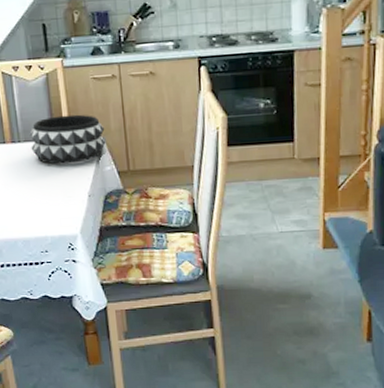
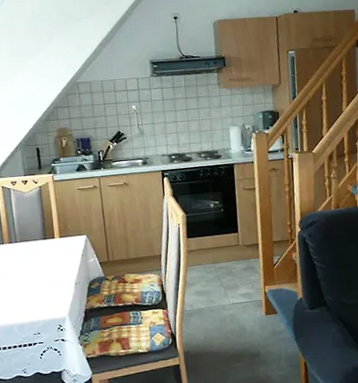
decorative bowl: present [29,114,106,165] -> none [25,218,89,259]

